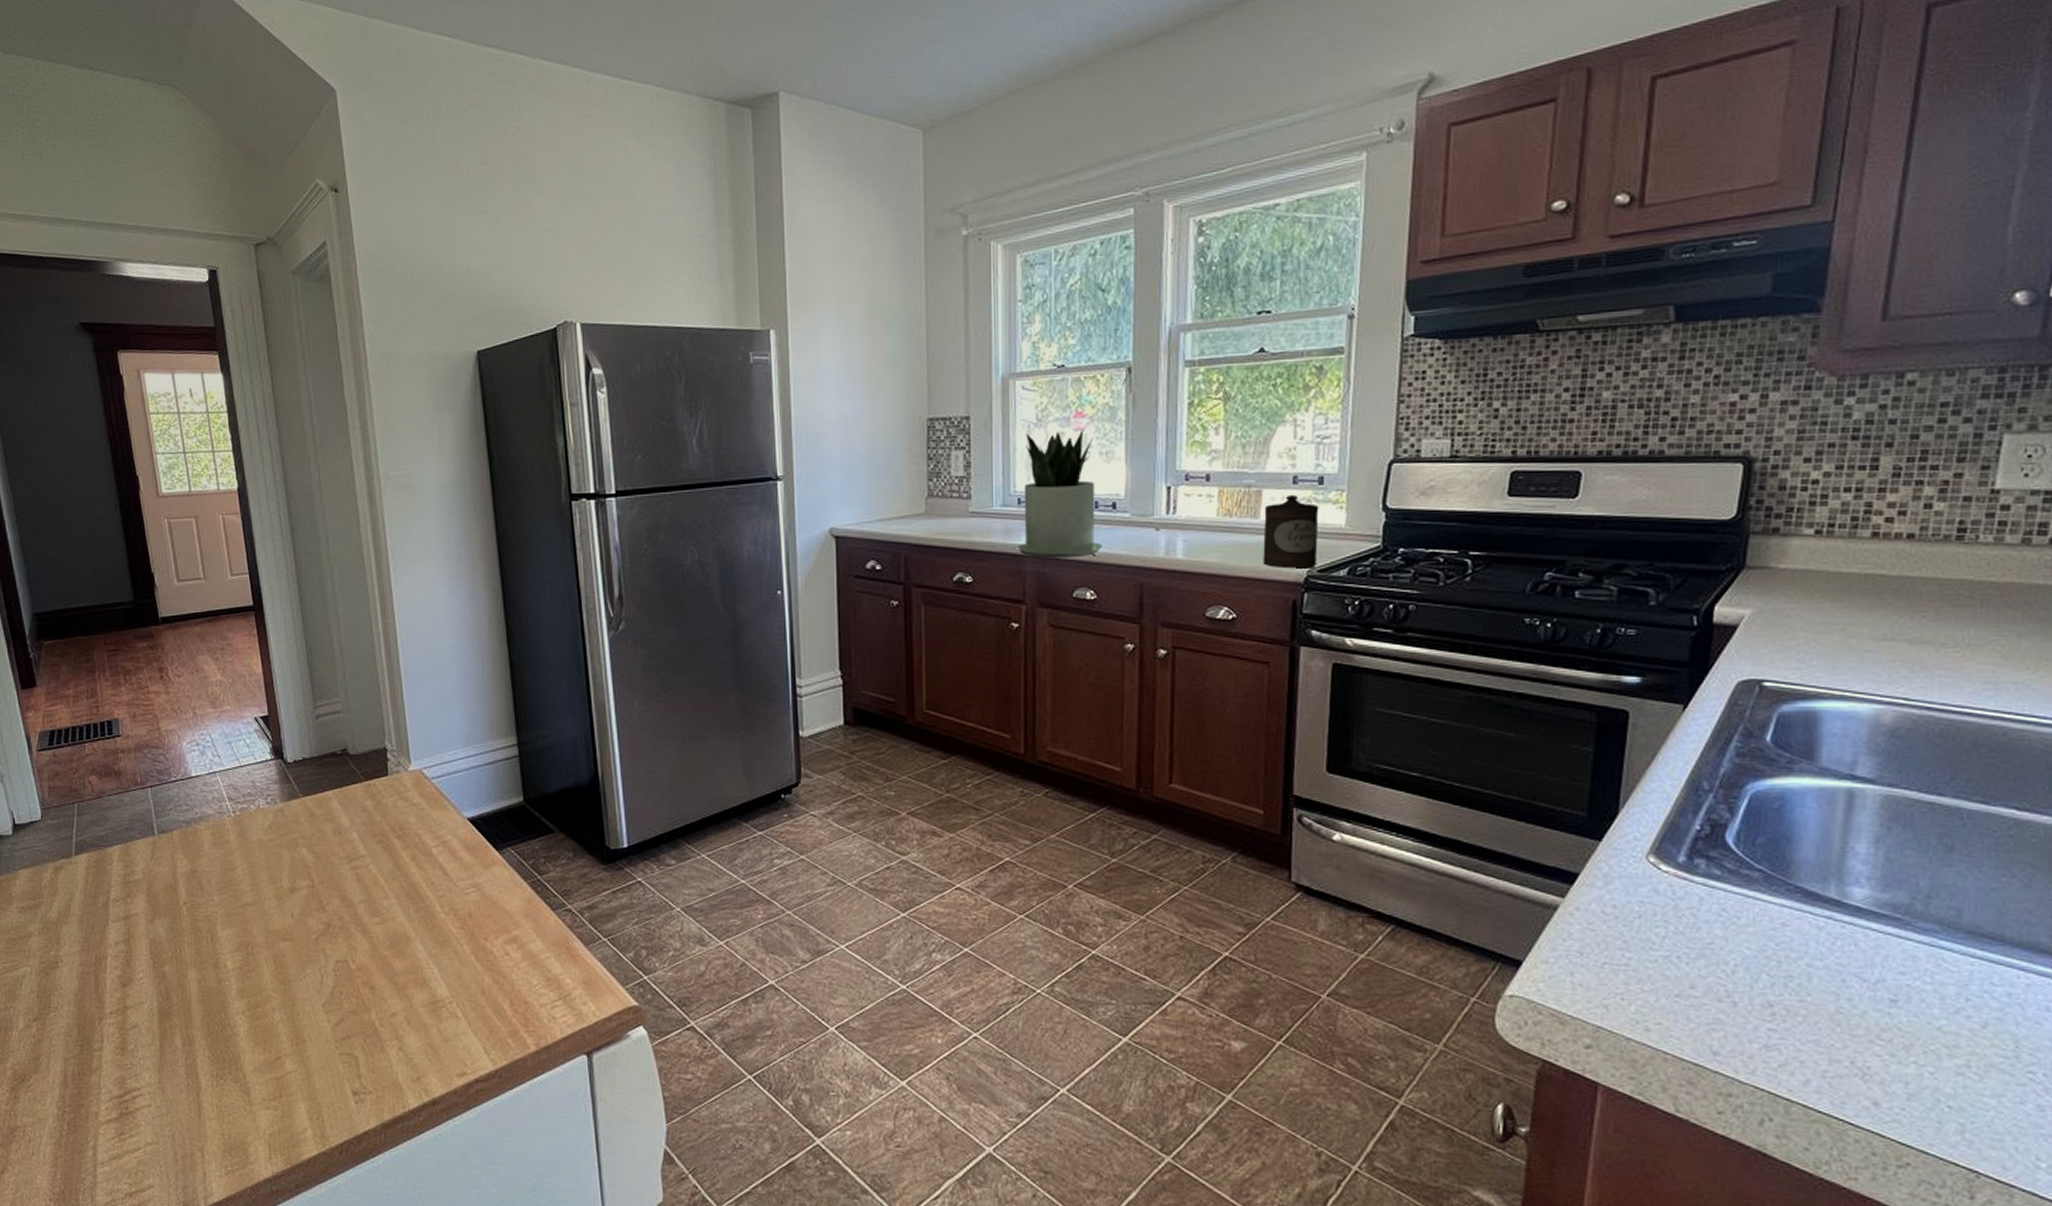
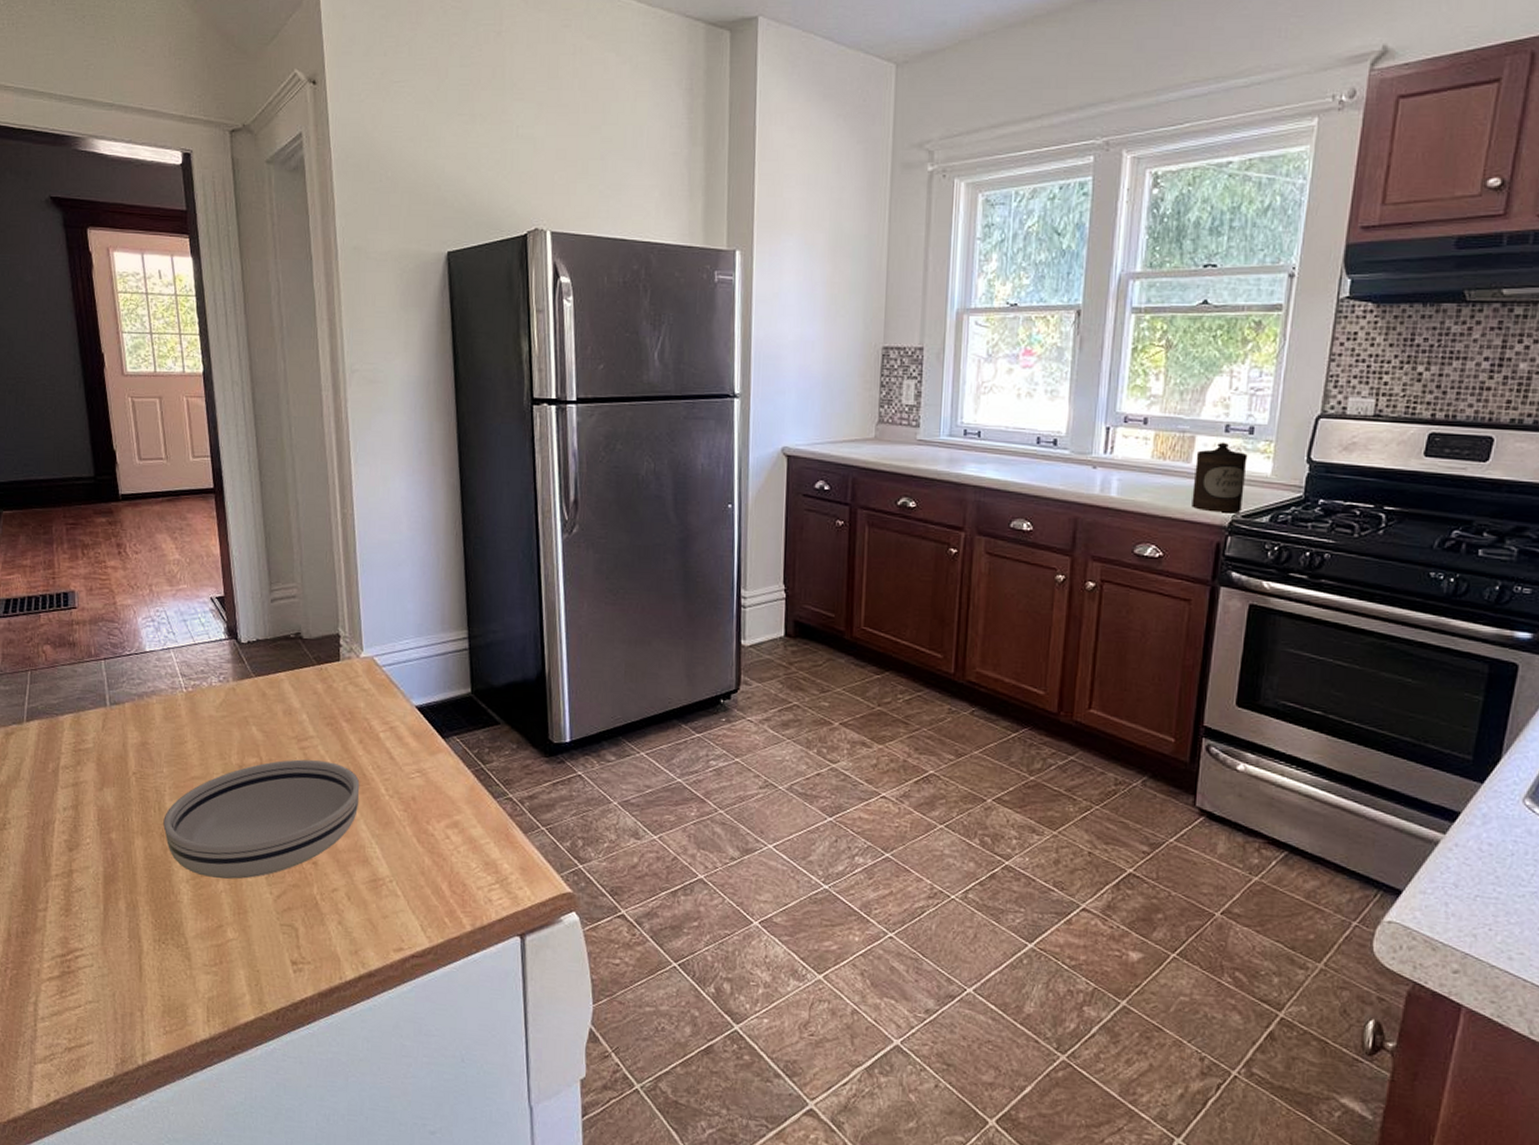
bowl: none [216,880,415,1009] -> present [163,759,360,879]
planter: present [1017,430,1102,559] -> none [960,367,1041,490]

